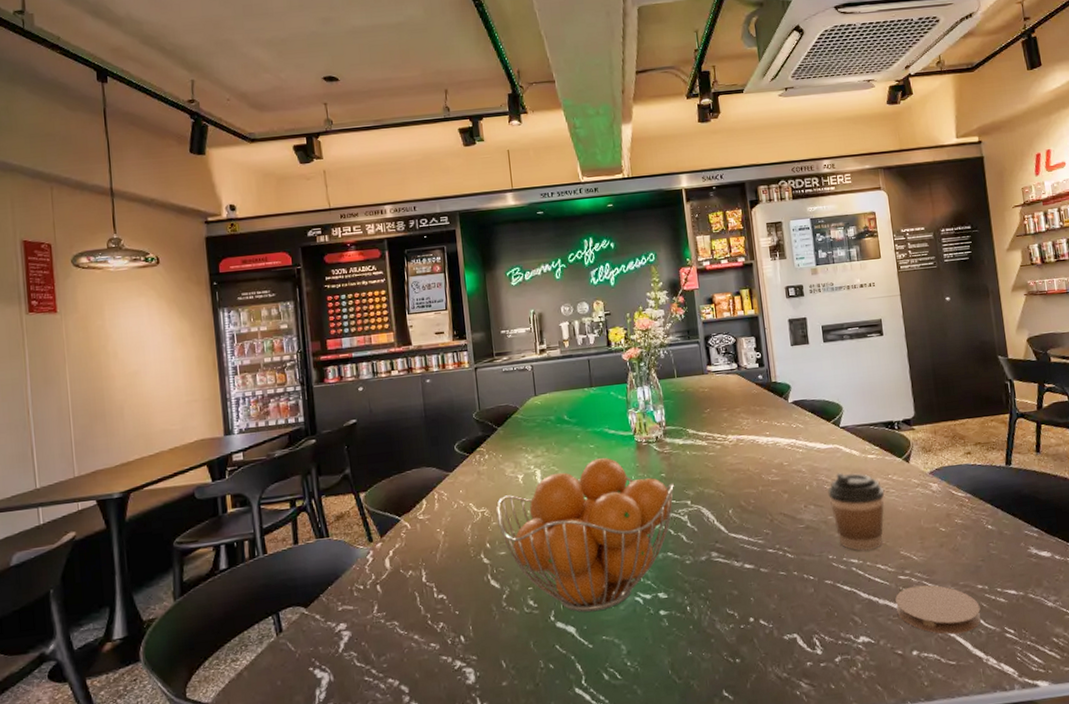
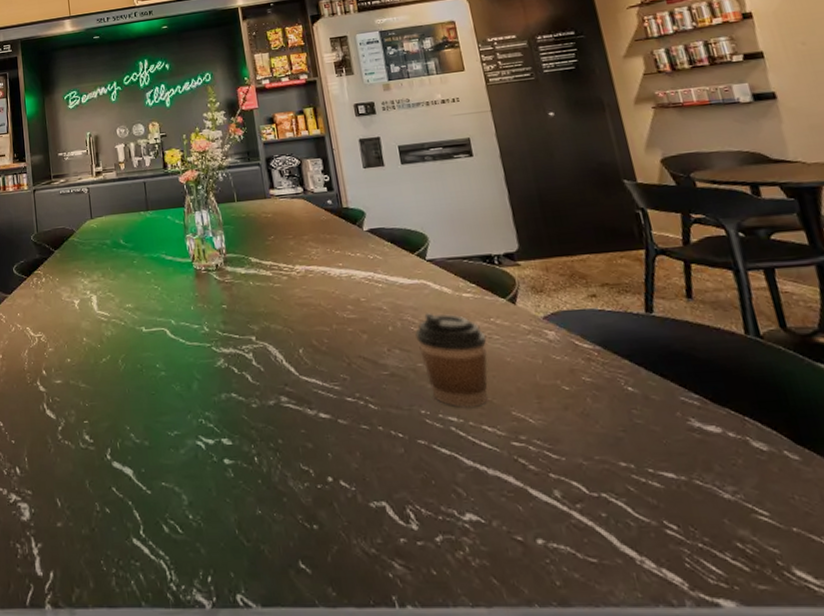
fruit basket: present [496,457,674,612] -> none [52,285,237,454]
coaster: present [895,585,982,635] -> none [508,456,630,523]

